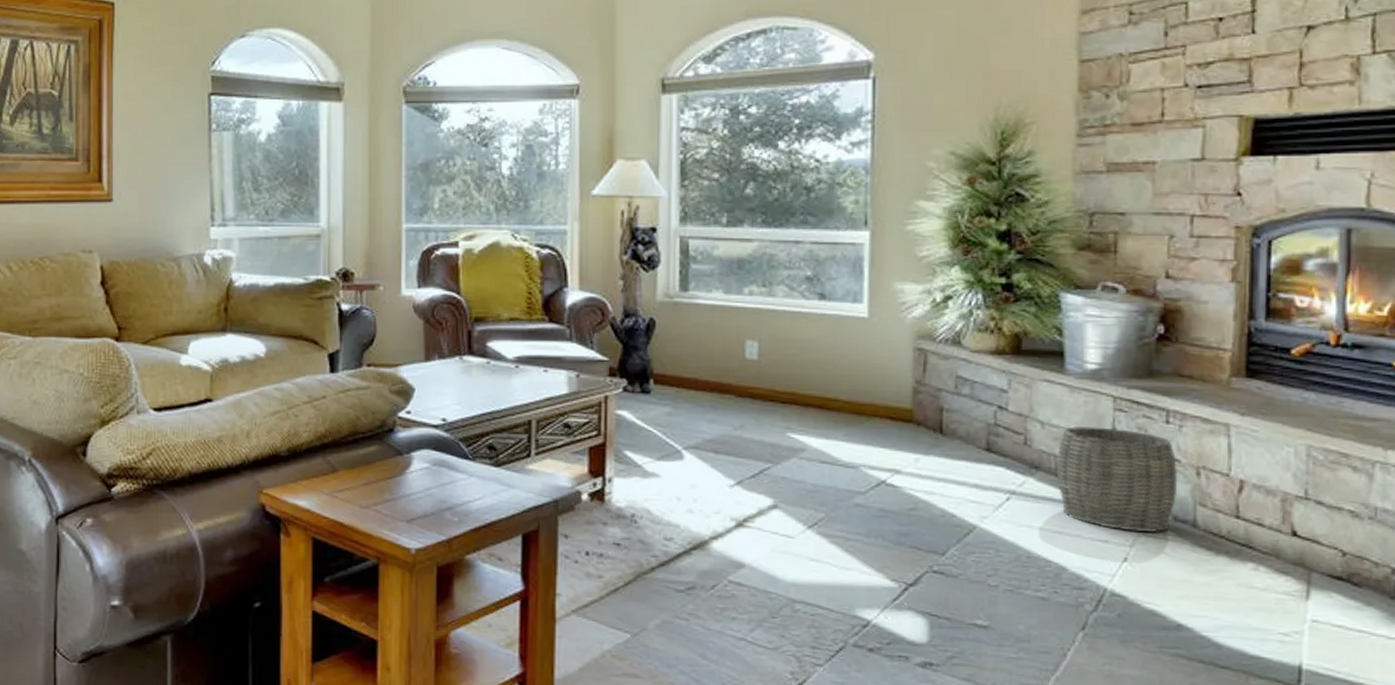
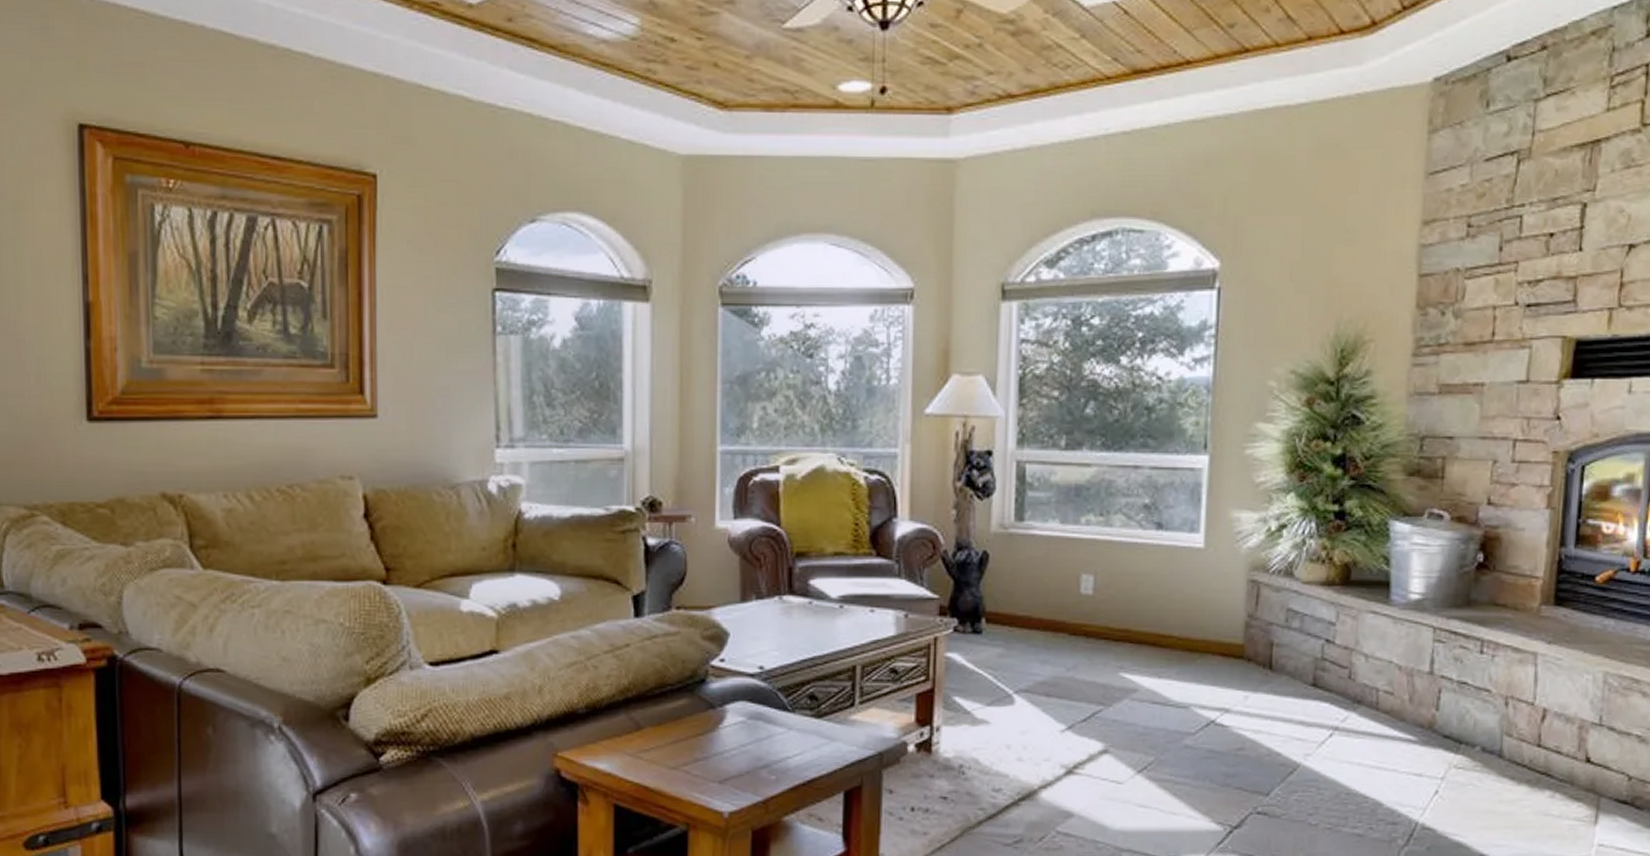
woven basket: present [1056,425,1178,533] -> none [1377,658,1489,765]

